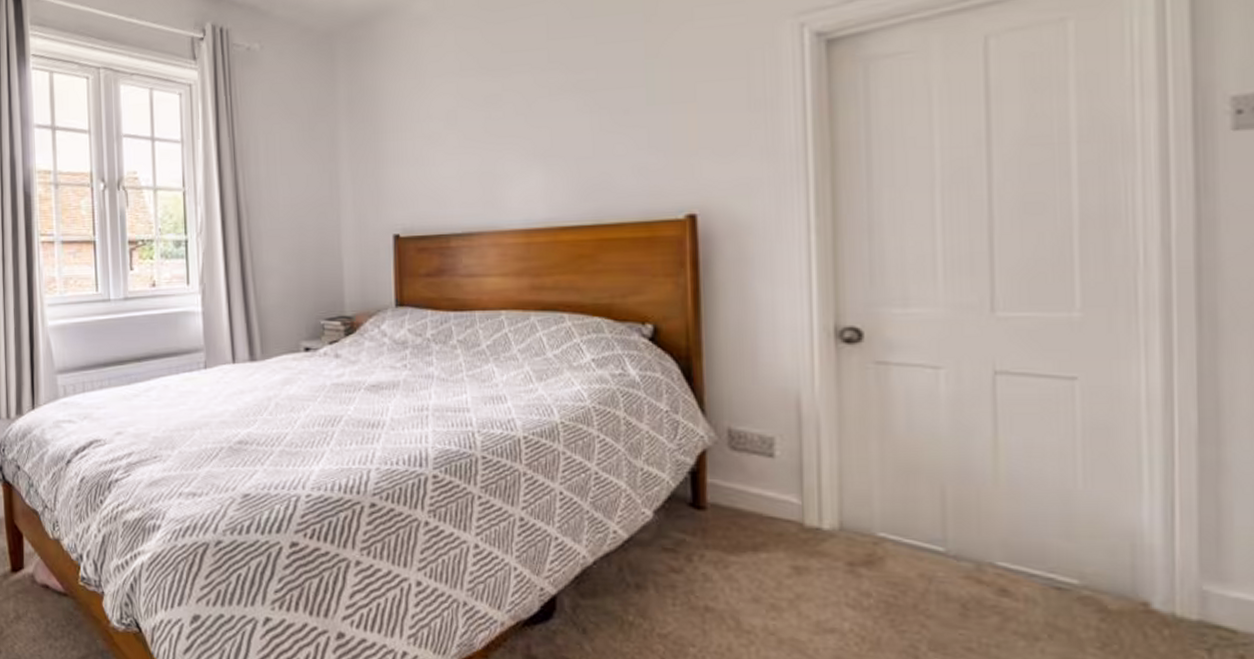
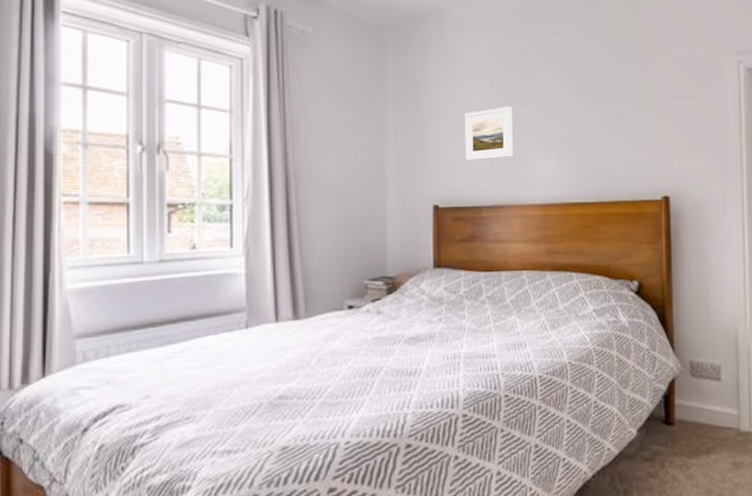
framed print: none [427,113,486,181] -> present [465,107,513,161]

